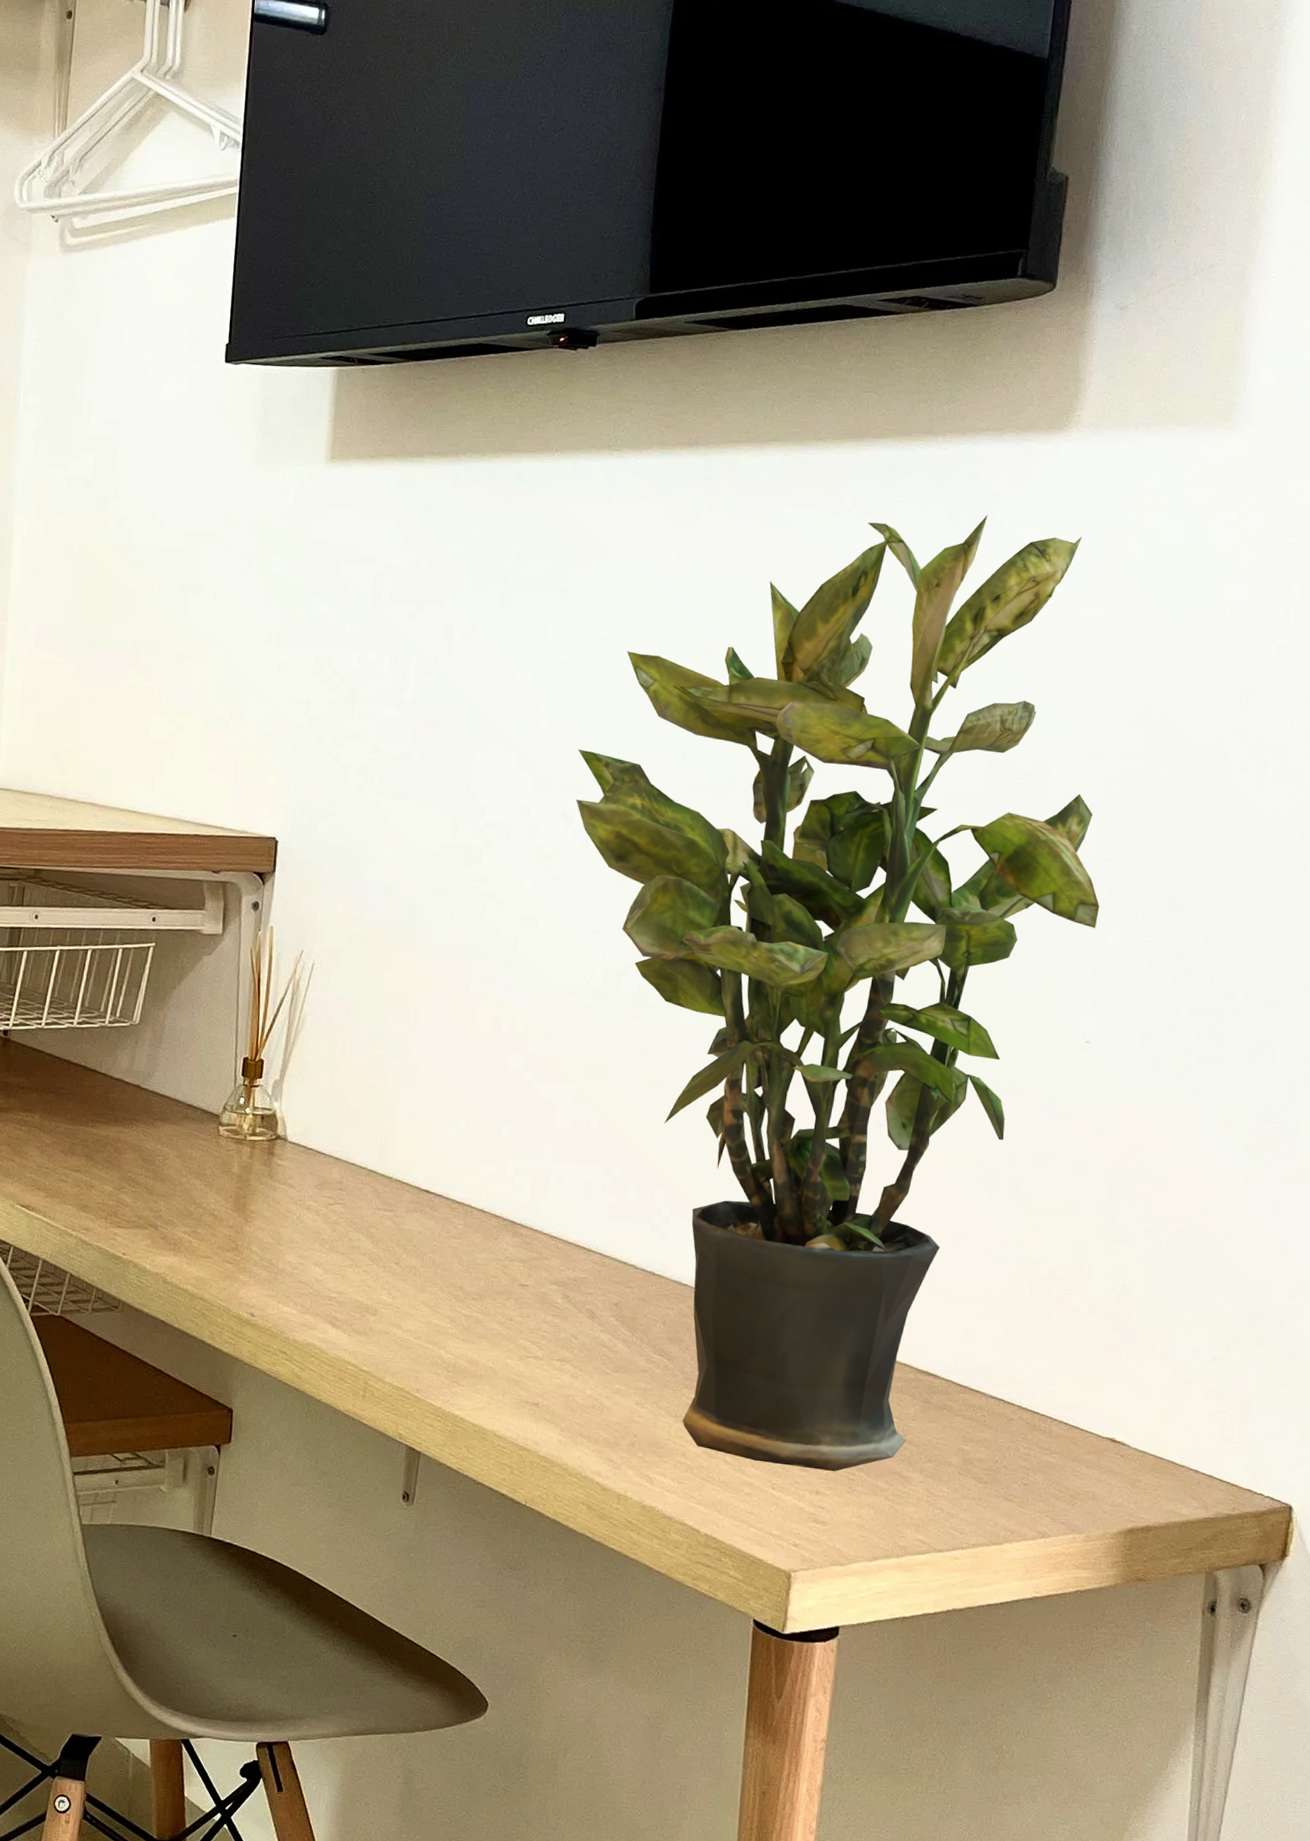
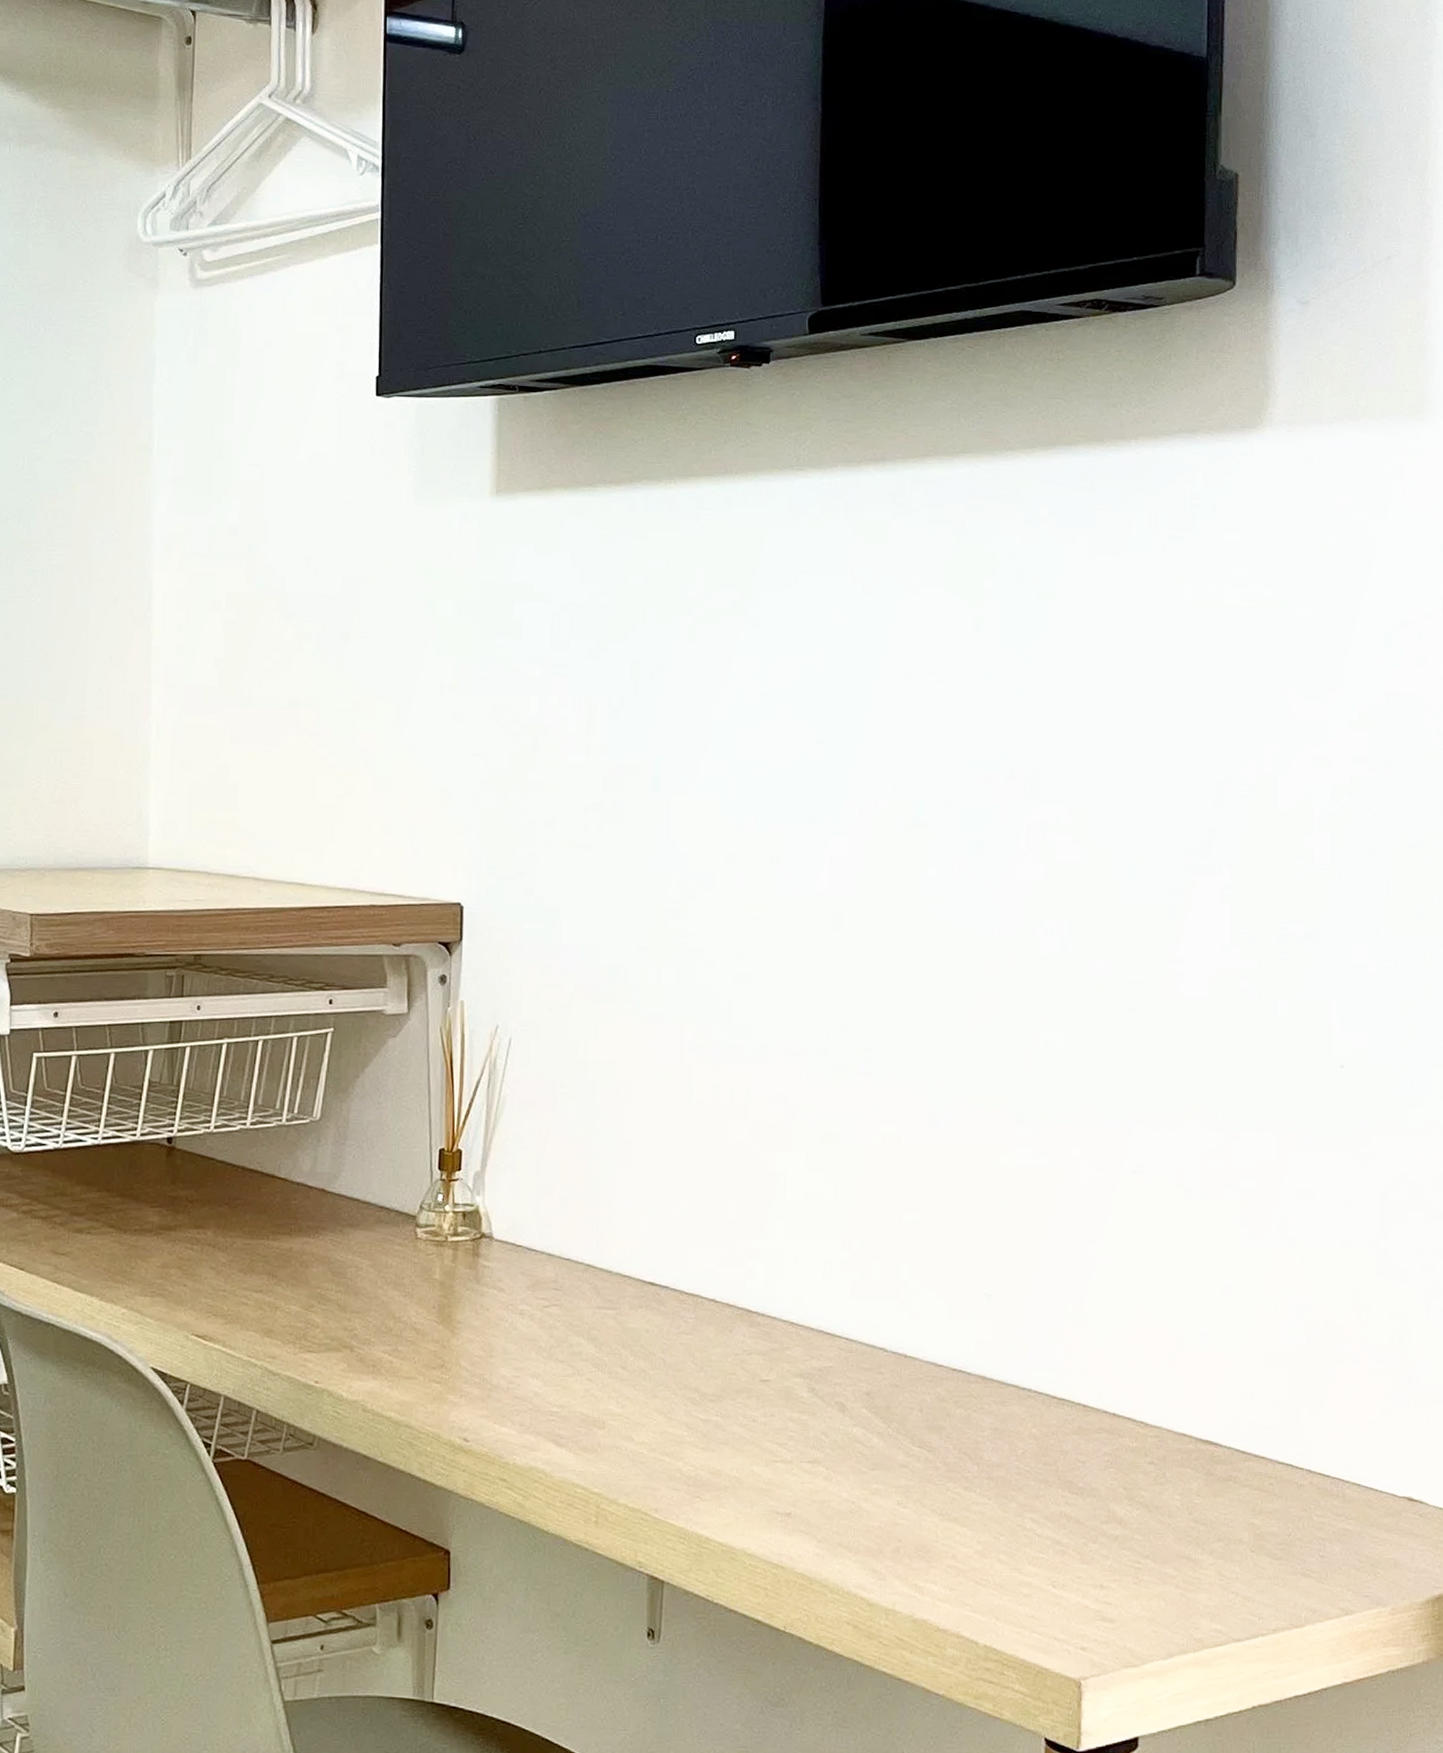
potted plant: present [575,514,1100,1471] -> none [781,518,1341,1561]

